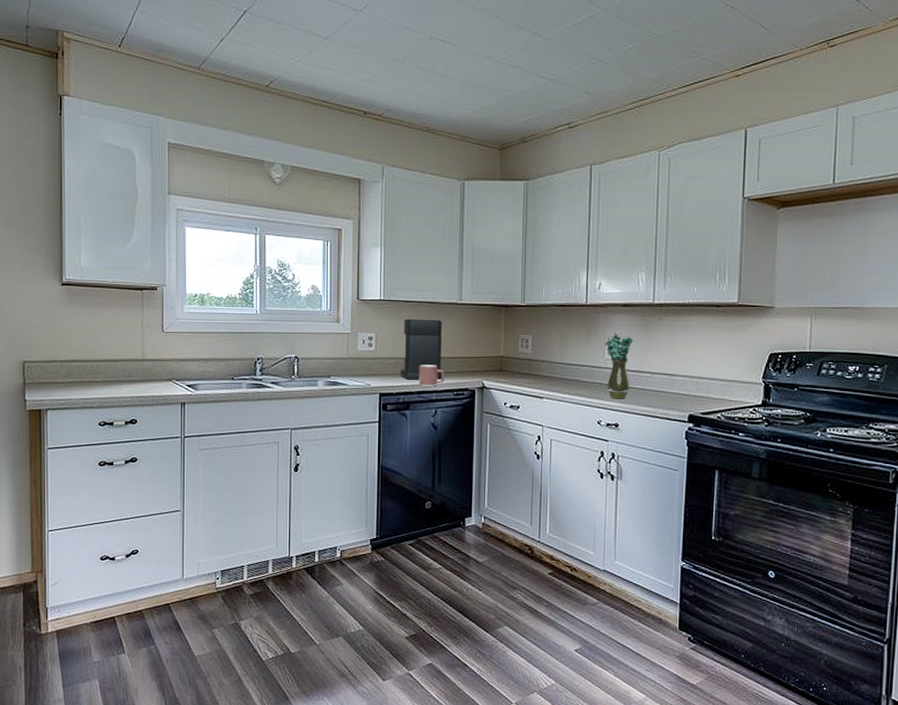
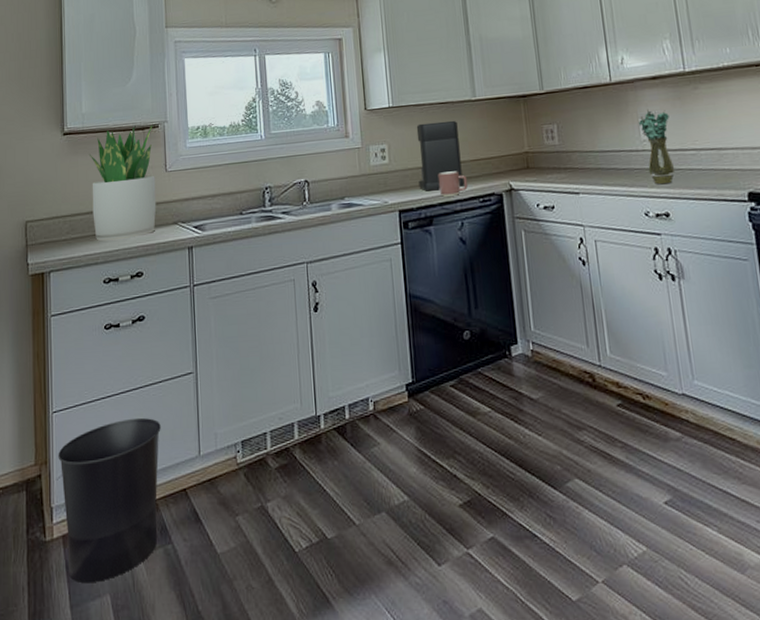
waste bin: none [53,542,149,669] -> present [58,417,161,582]
planter: none [87,285,152,389] -> present [88,125,156,242]

